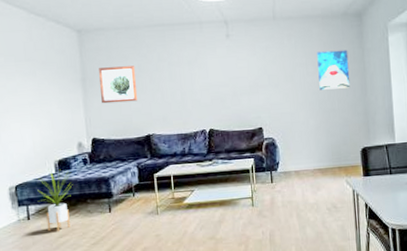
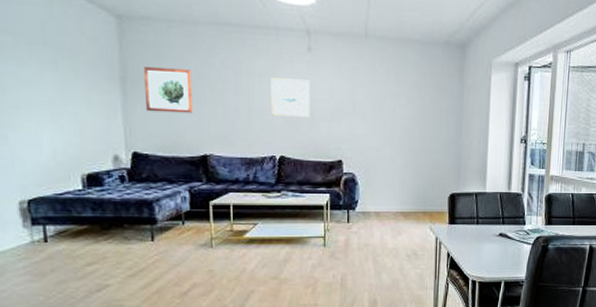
house plant: present [37,168,73,231] -> none [58,182,105,258]
wall art: none [198,61,232,95] -> present [271,77,310,117]
wall art: present [317,50,351,90] -> none [411,82,446,127]

